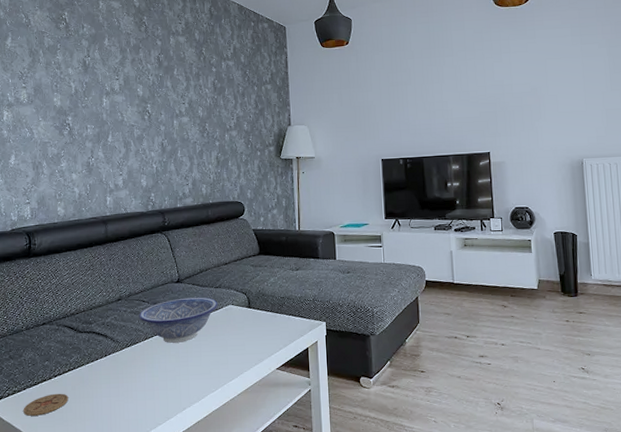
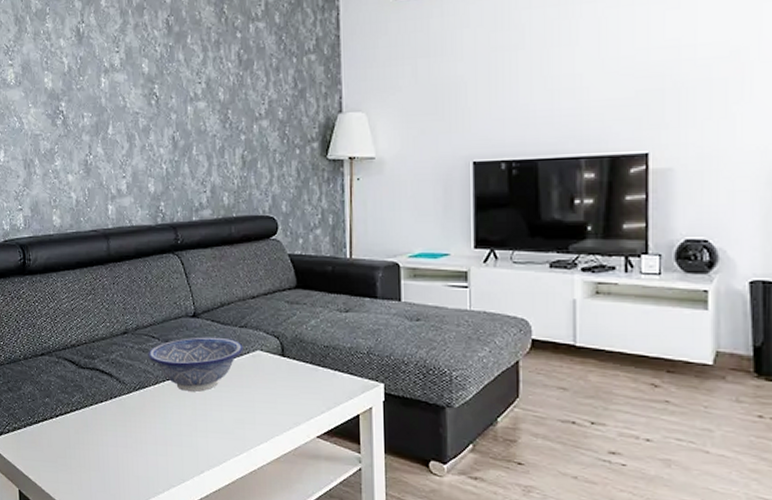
coaster: present [23,393,69,416] -> none [24,435,72,458]

